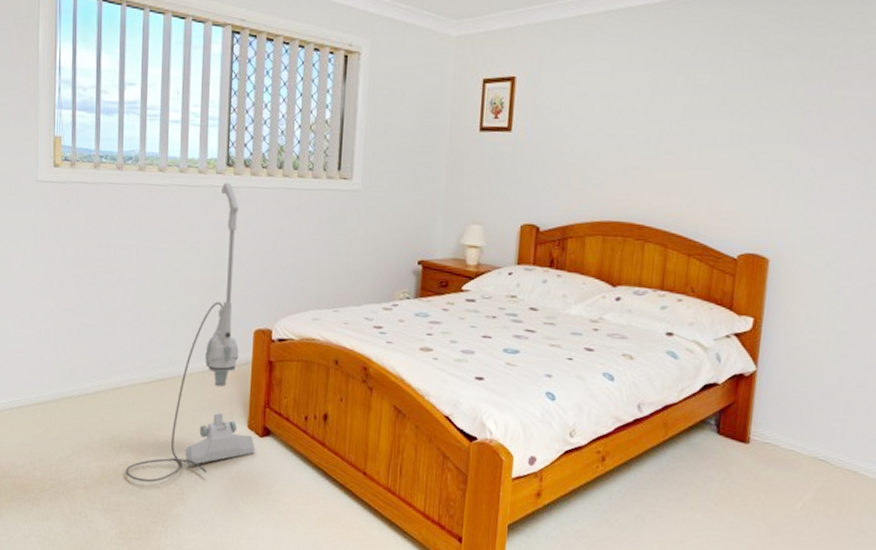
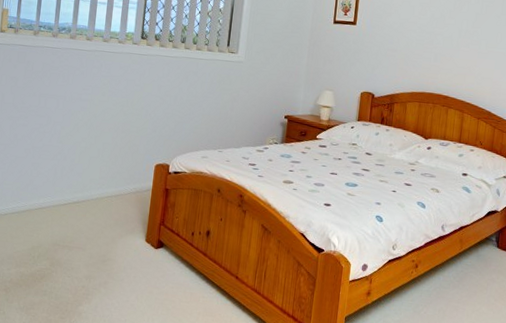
vacuum cleaner: present [125,182,256,483] -> none [41,50,151,285]

